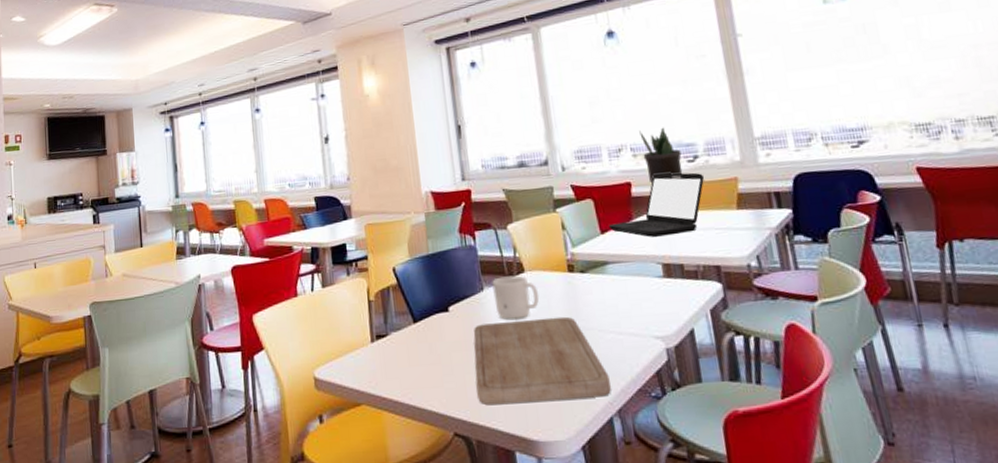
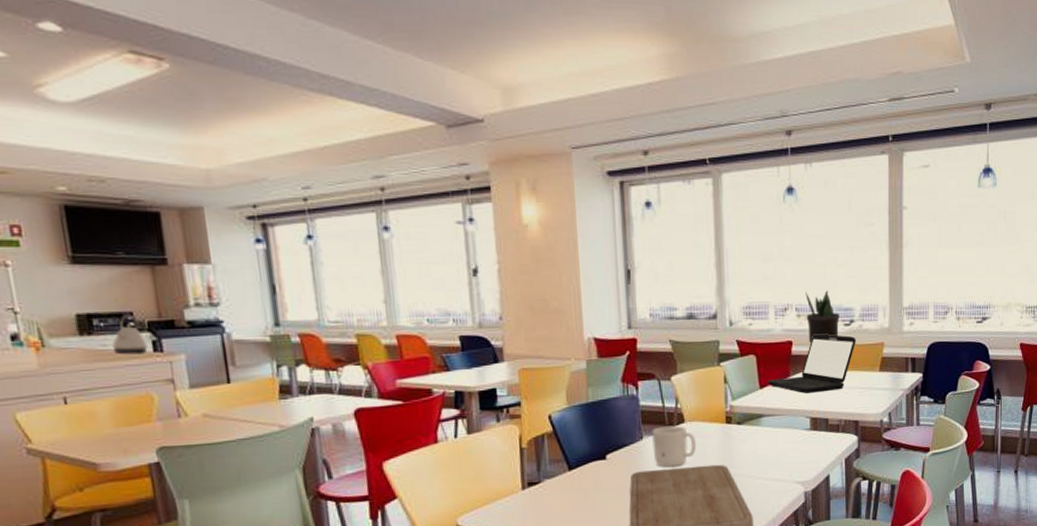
kettle: none [67,195,90,228] -> present [112,314,148,355]

